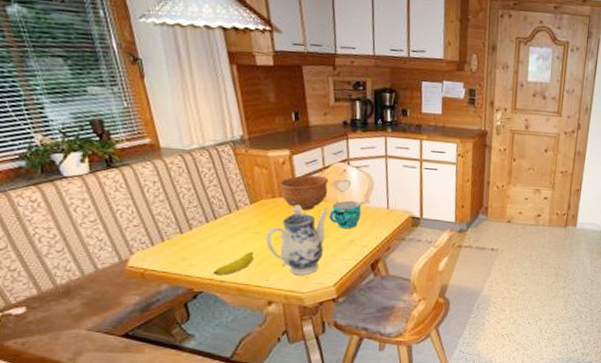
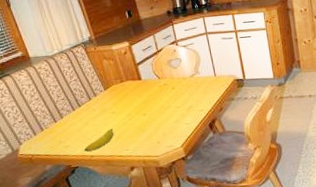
teapot: present [266,205,329,275] -> none [120,84,168,142]
bowl: present [278,175,329,211] -> none [124,58,164,88]
cup: present [329,200,362,229] -> none [168,74,194,99]

